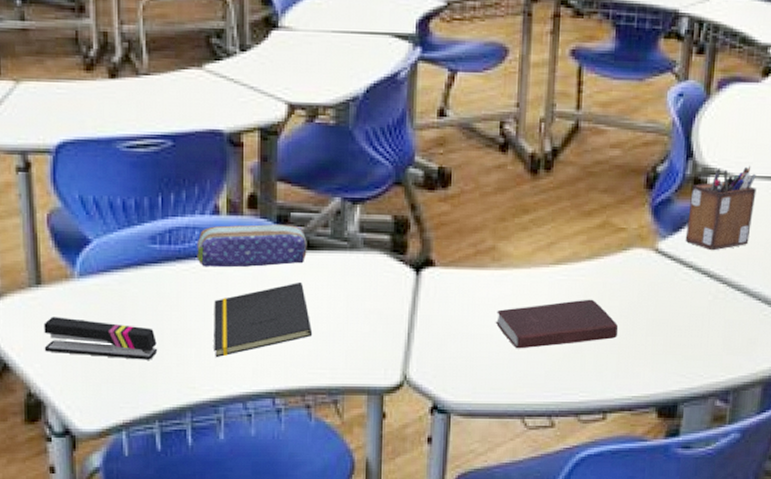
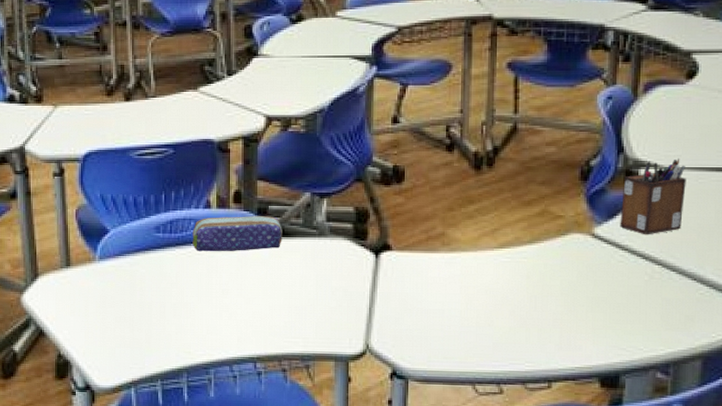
stapler: present [44,317,157,360] -> none [71,292,160,329]
notepad: present [214,281,313,357] -> none [206,263,288,327]
book: present [495,299,619,349] -> none [446,278,560,323]

